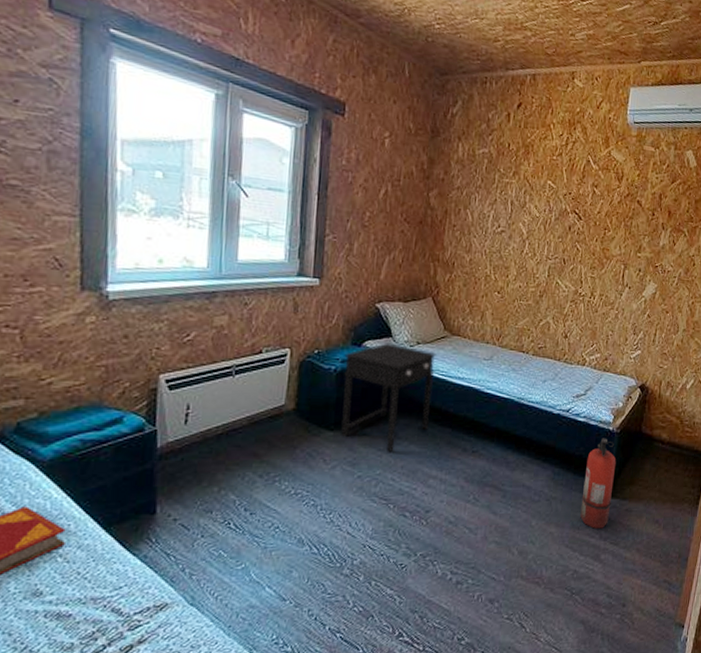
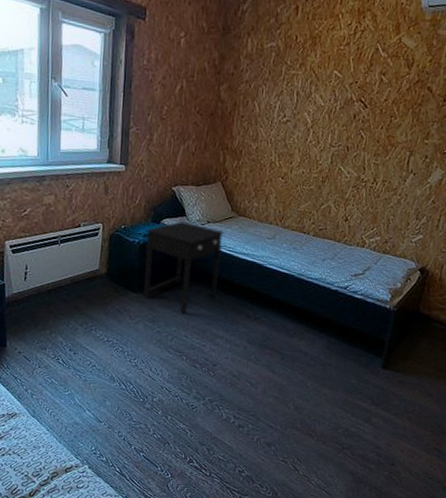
fire extinguisher: present [580,438,616,529] -> none [353,314,392,395]

